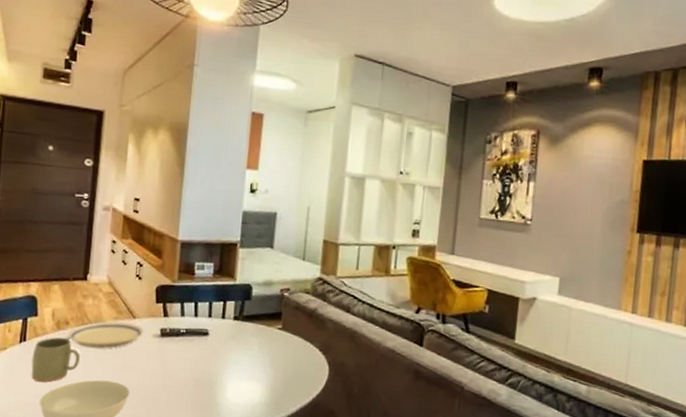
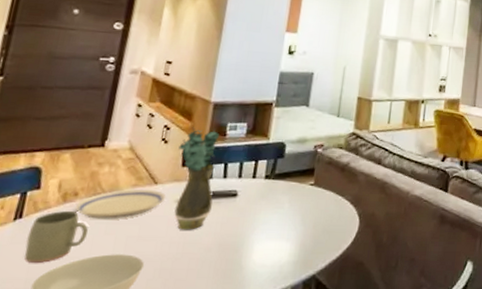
vase: none [152,264,188,364] -> present [174,126,219,230]

